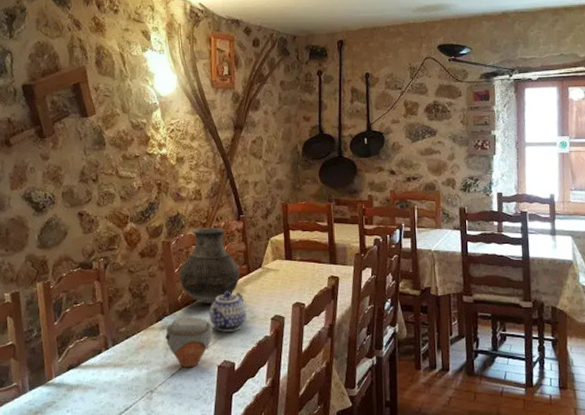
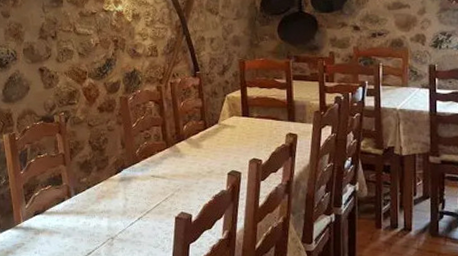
jar: present [165,315,212,368] -> none [124,168,170,218]
vase: present [179,227,240,304] -> none [136,84,196,157]
teapot: present [210,291,246,332] -> none [167,146,203,185]

